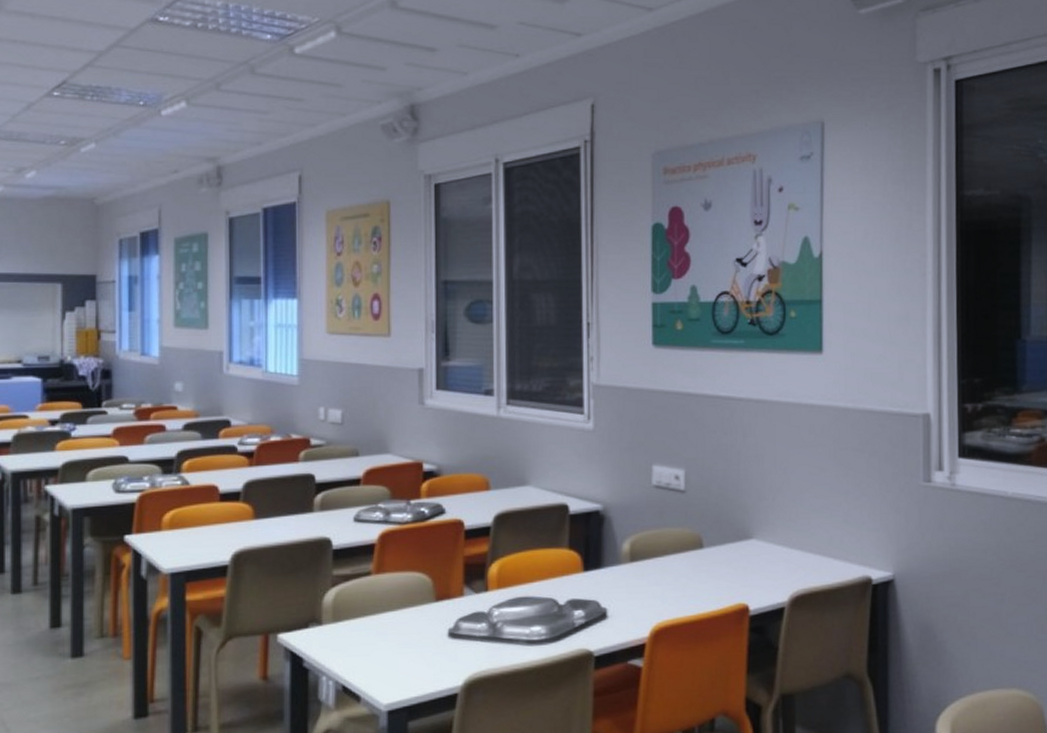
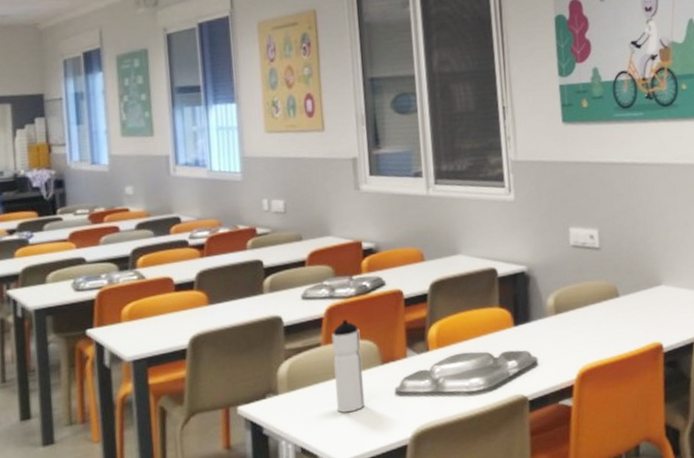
water bottle: none [382,548,415,651] -> present [332,319,365,413]

